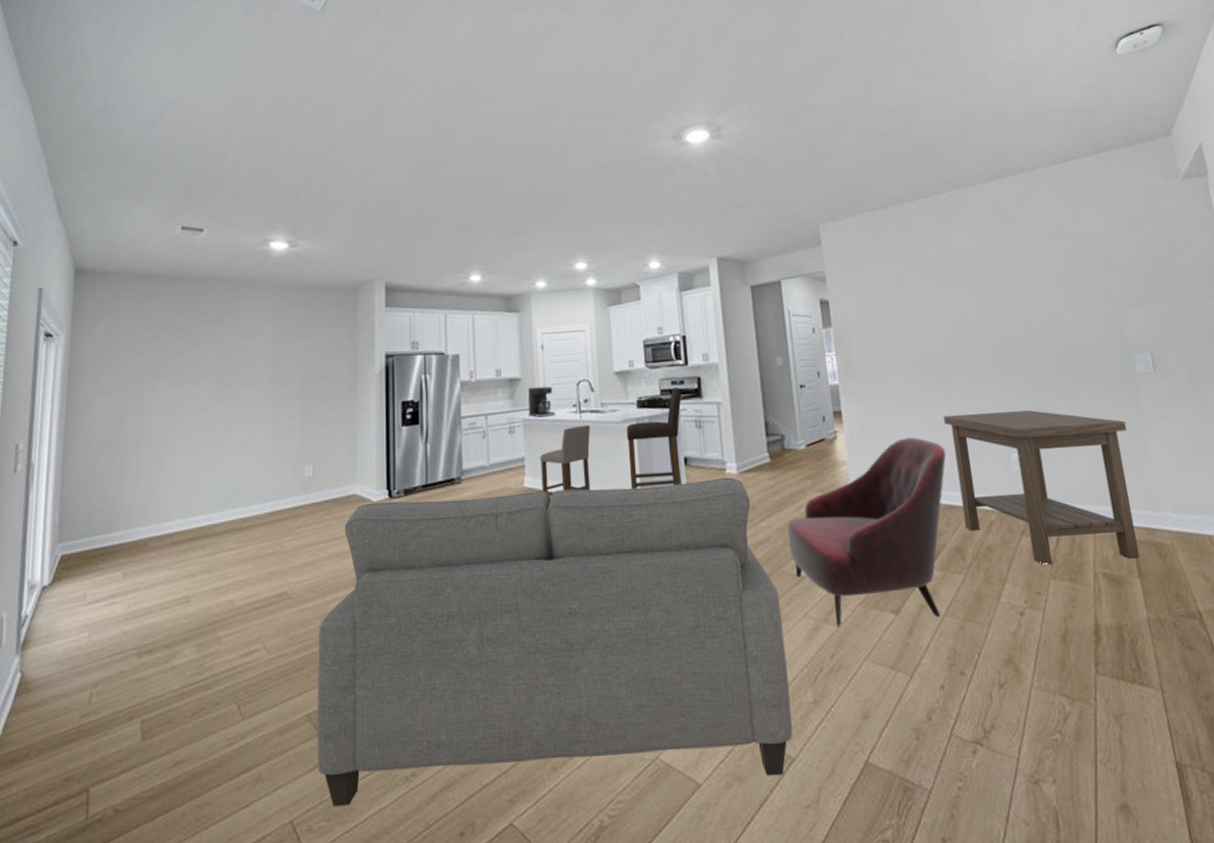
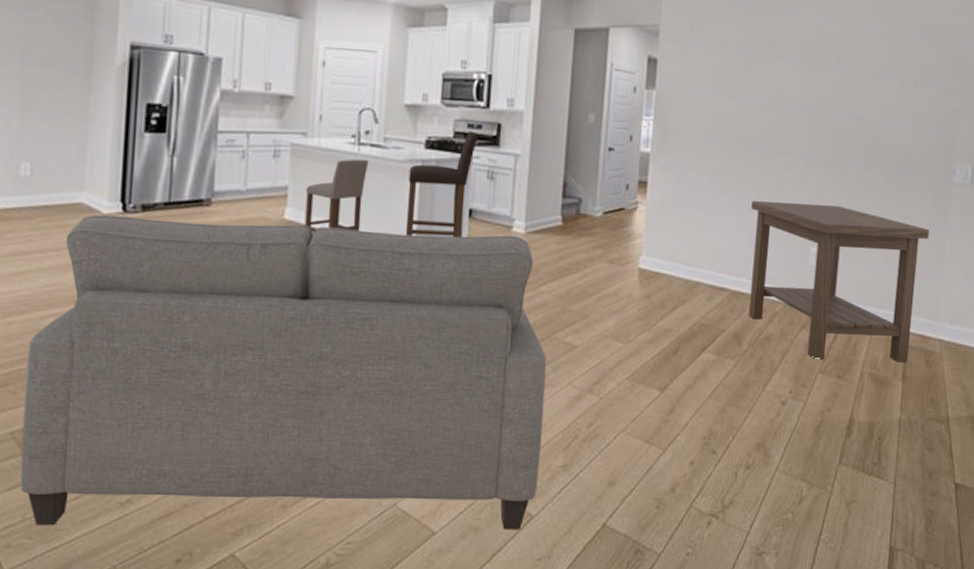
coffee maker: present [528,386,555,417] -> none [298,108,330,144]
armchair: present [787,437,947,627] -> none [566,218,746,399]

